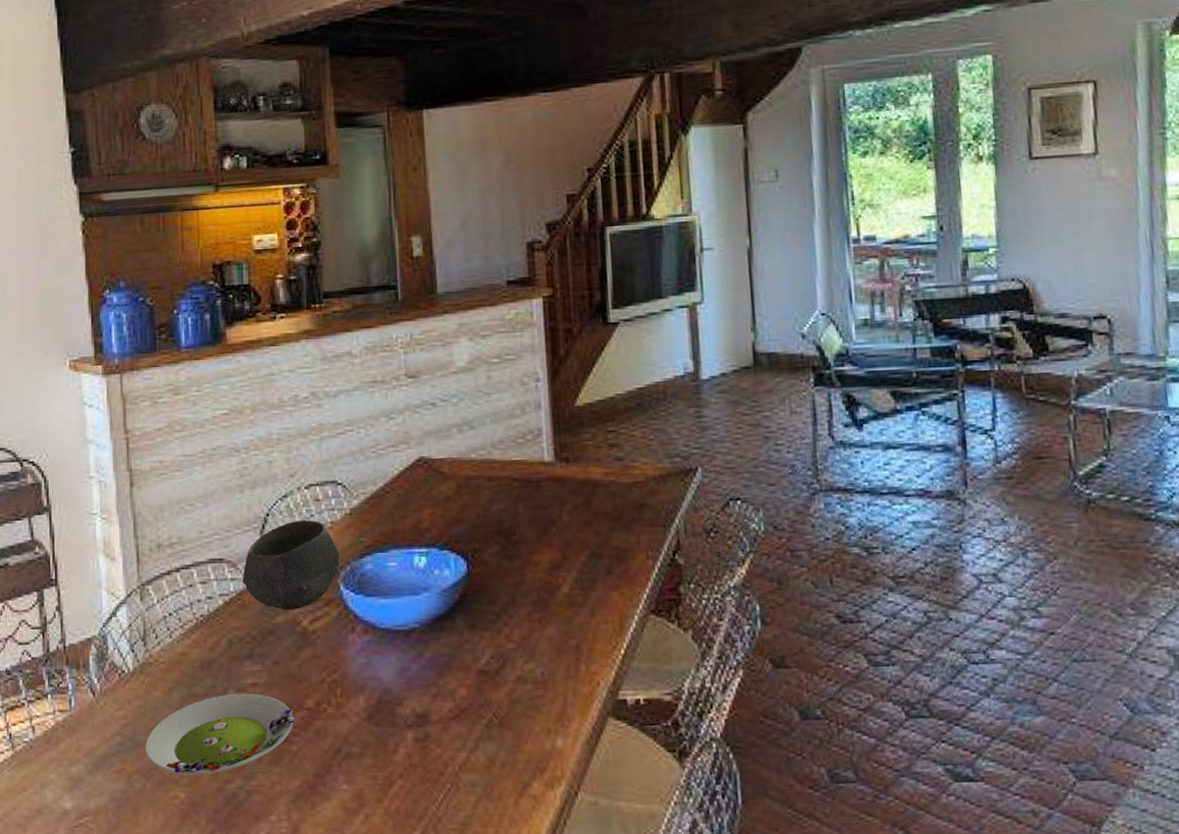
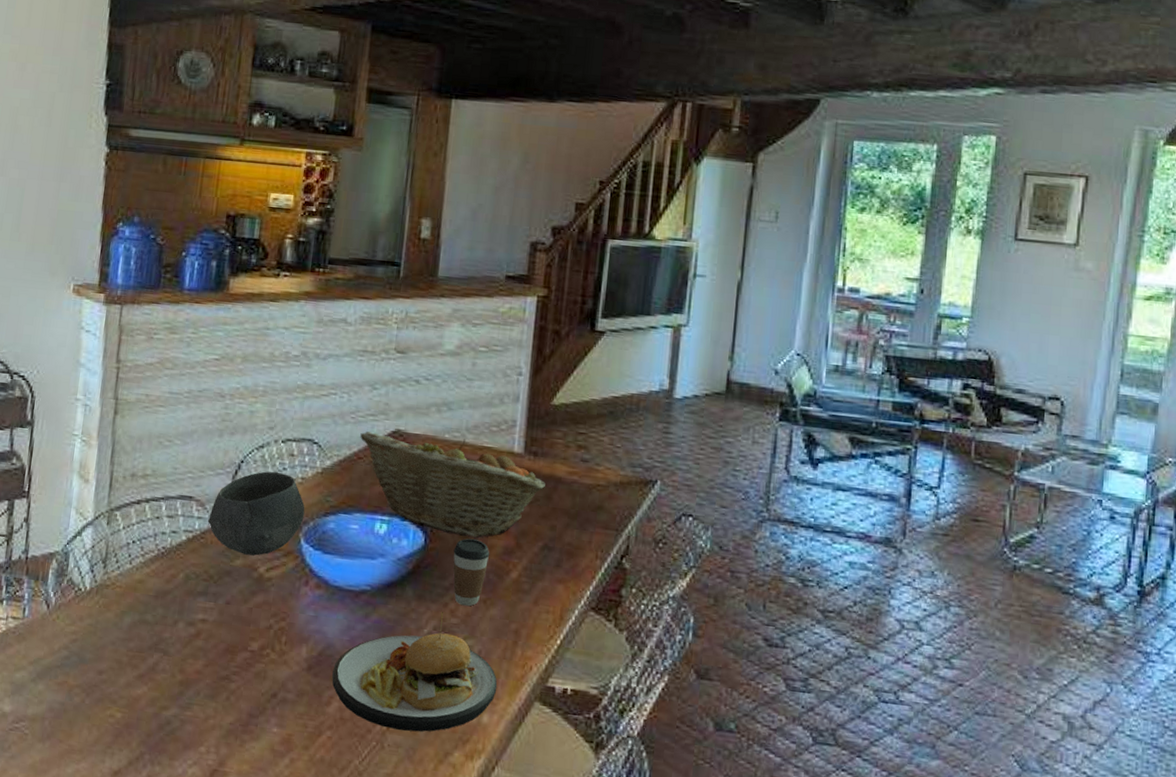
salad plate: present [145,693,295,775] -> none [89,626,238,699]
fruit basket: none [384,456,582,556] -> present [360,431,545,538]
plate: none [394,639,567,768] -> present [332,612,498,732]
coffee cup: none [498,558,537,629] -> present [453,538,490,606]

